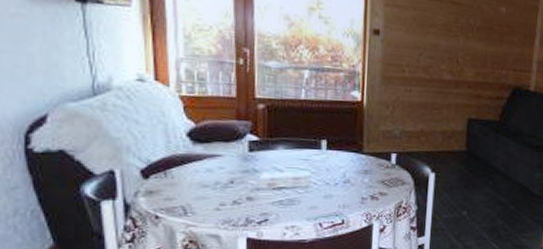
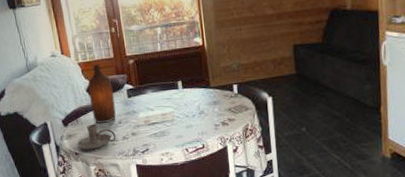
candle holder: none [160,179,223,214] -> present [77,123,116,150]
bottle: none [190,101,229,180] -> present [87,64,116,123]

